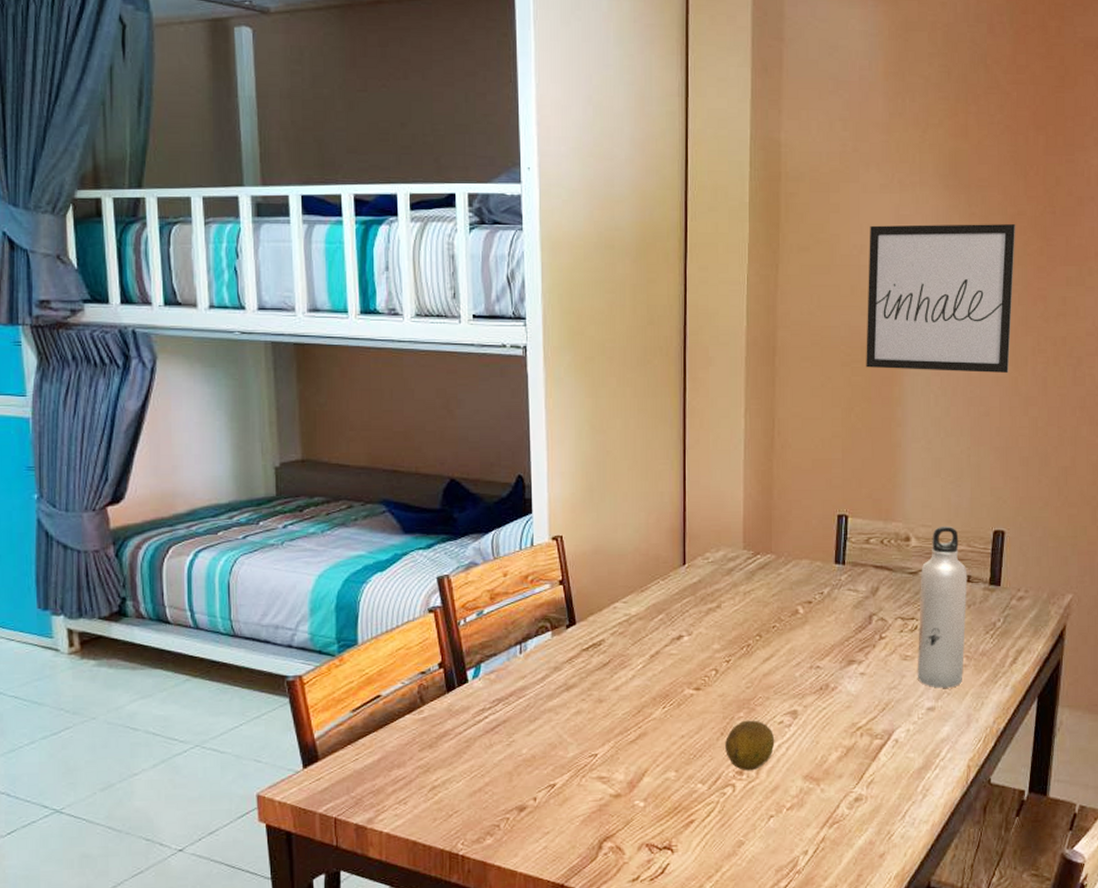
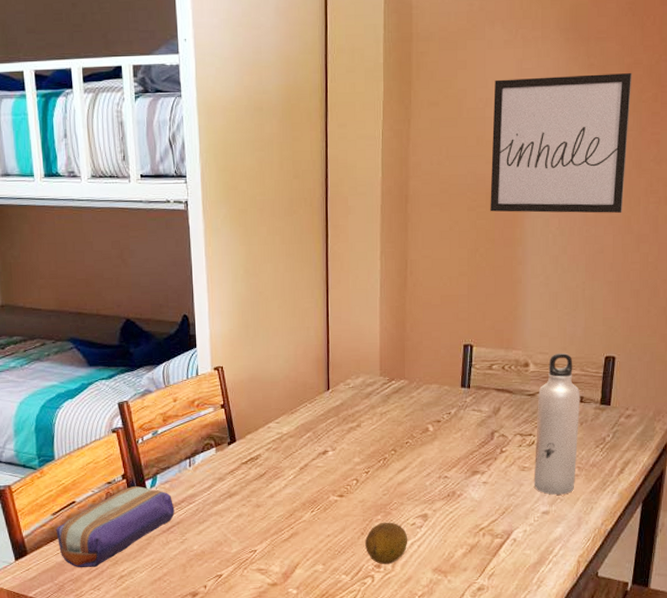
pencil case: none [355,677,501,777] -> present [56,486,175,568]

